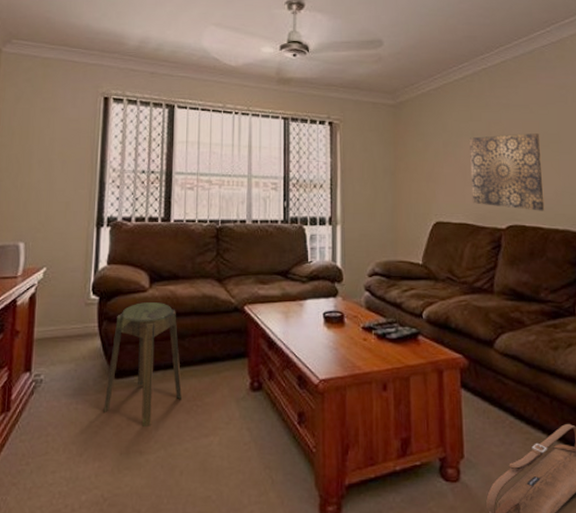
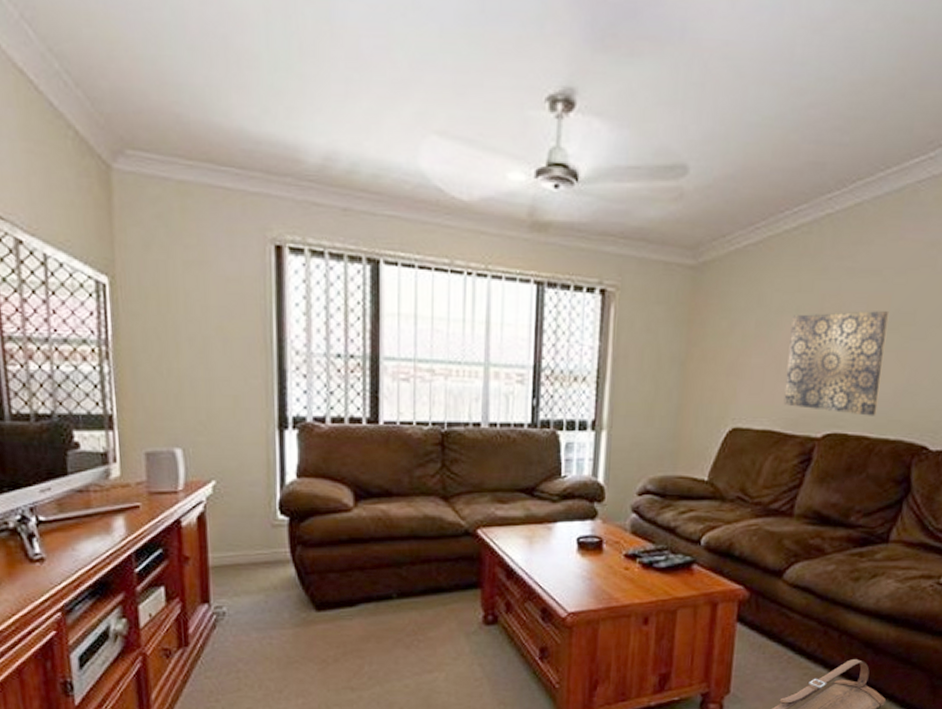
stool: present [103,302,183,427] -> none [304,524,401,662]

